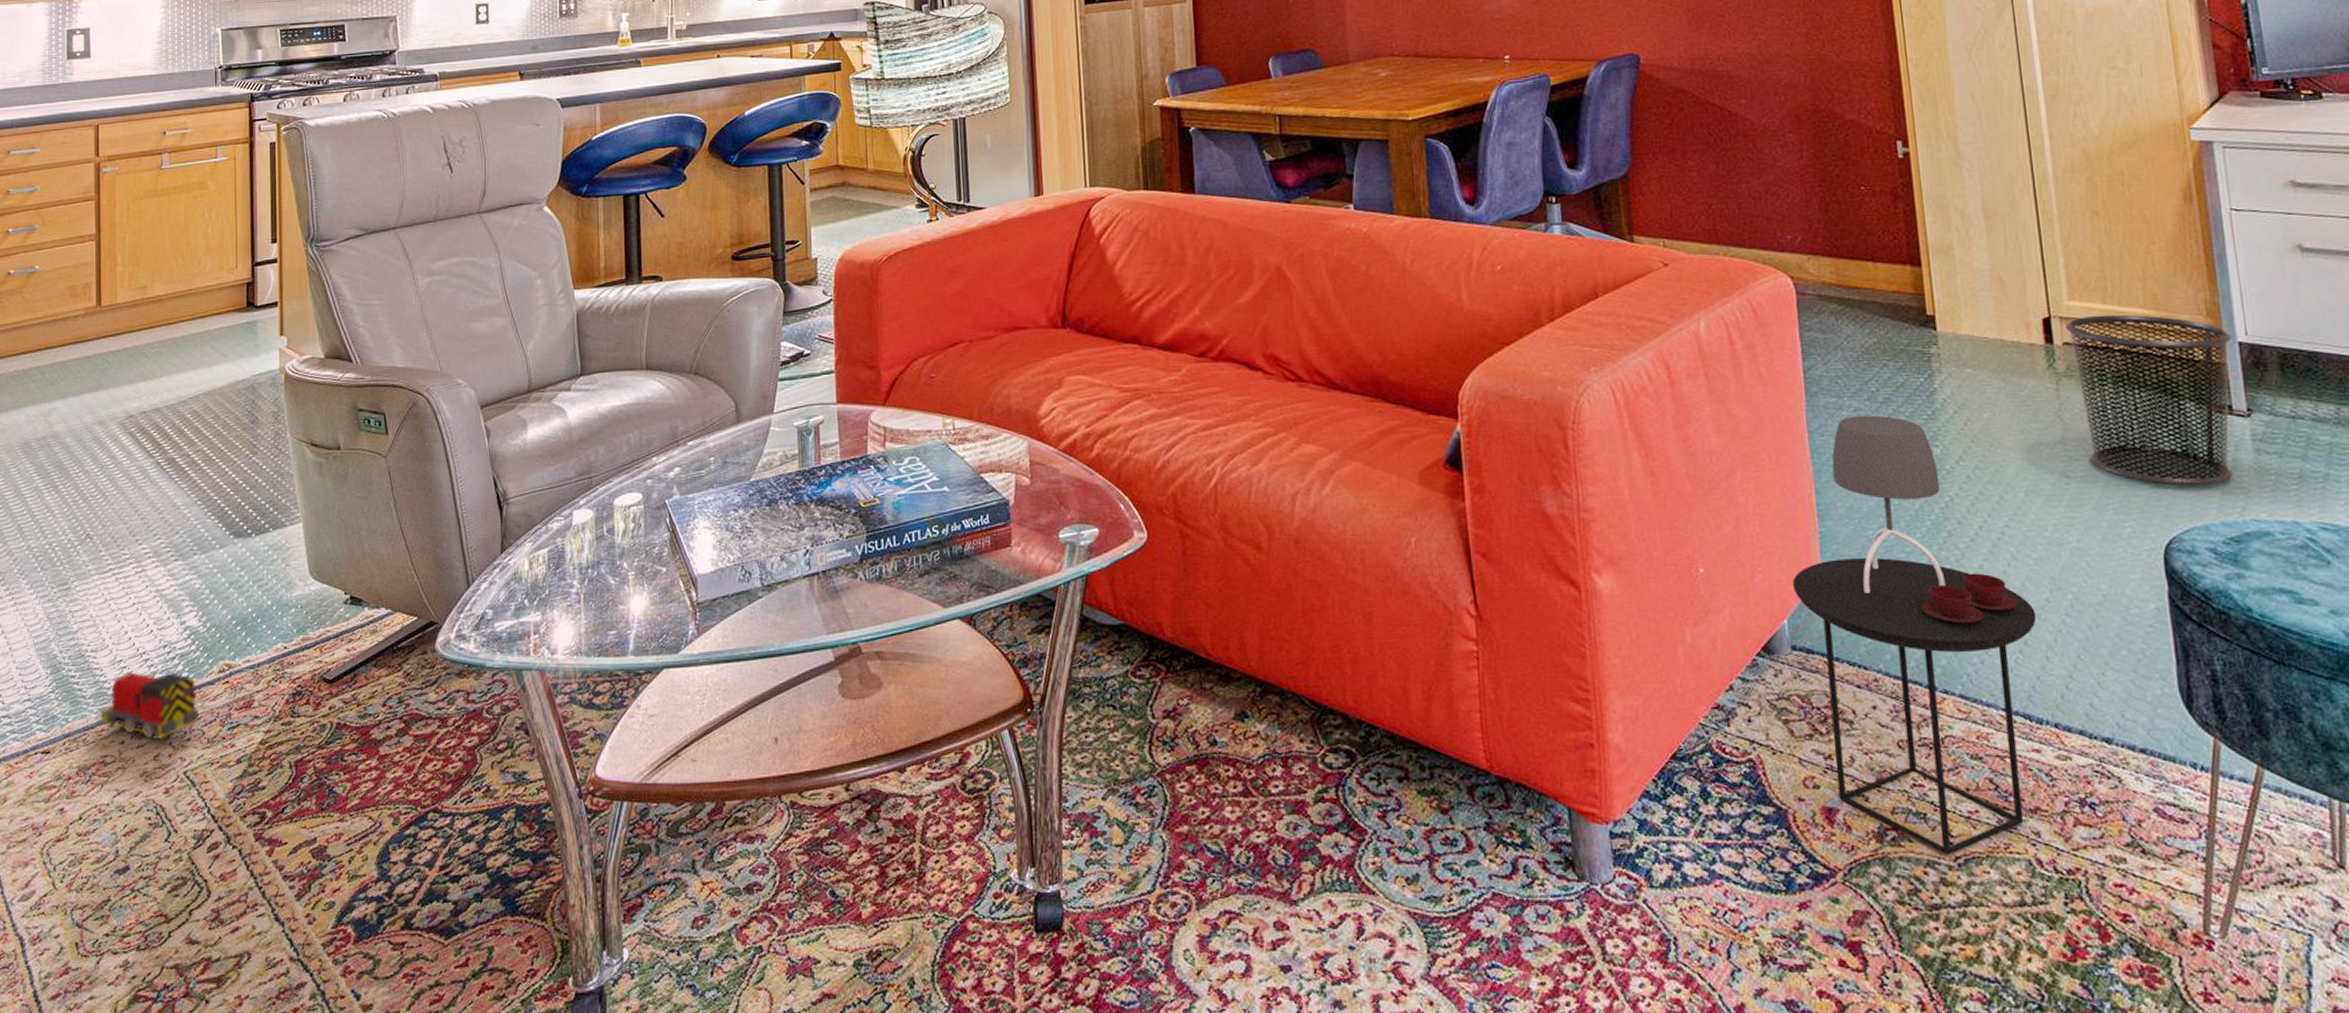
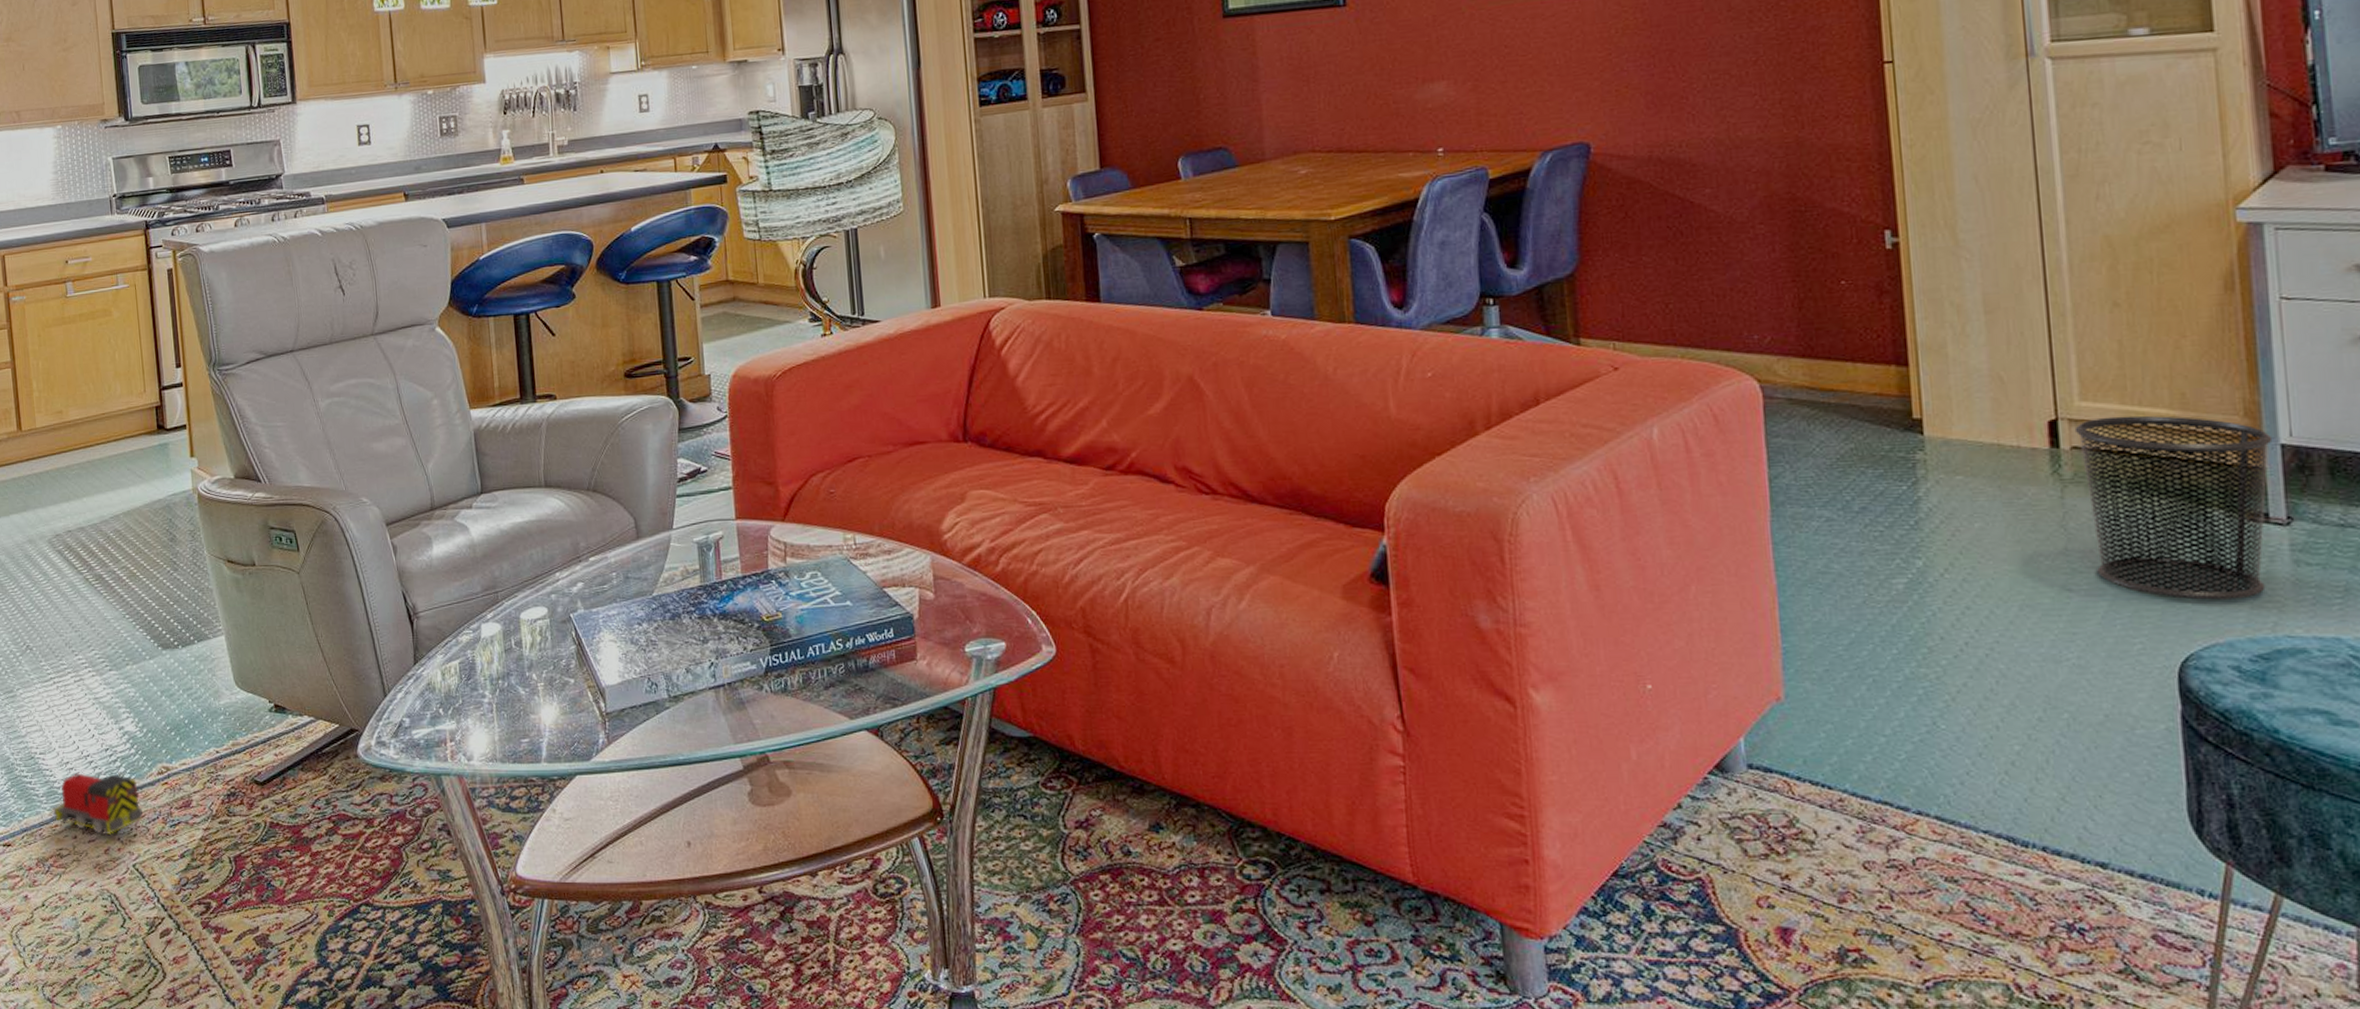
side table: present [1792,415,2036,855] -> none [1750,525,2026,977]

